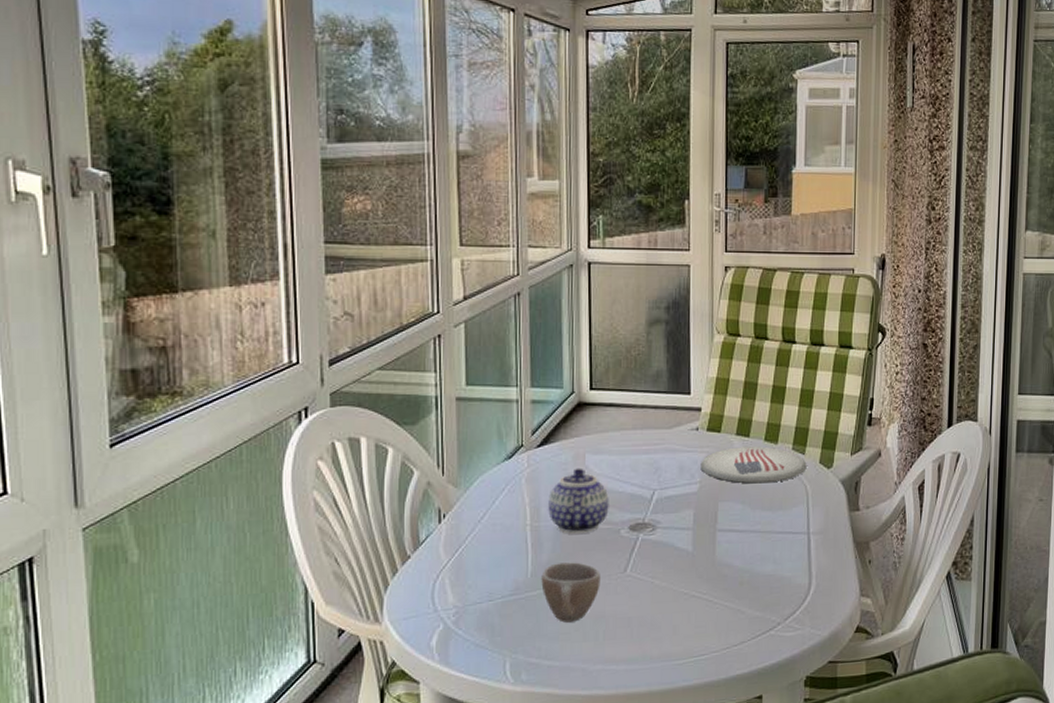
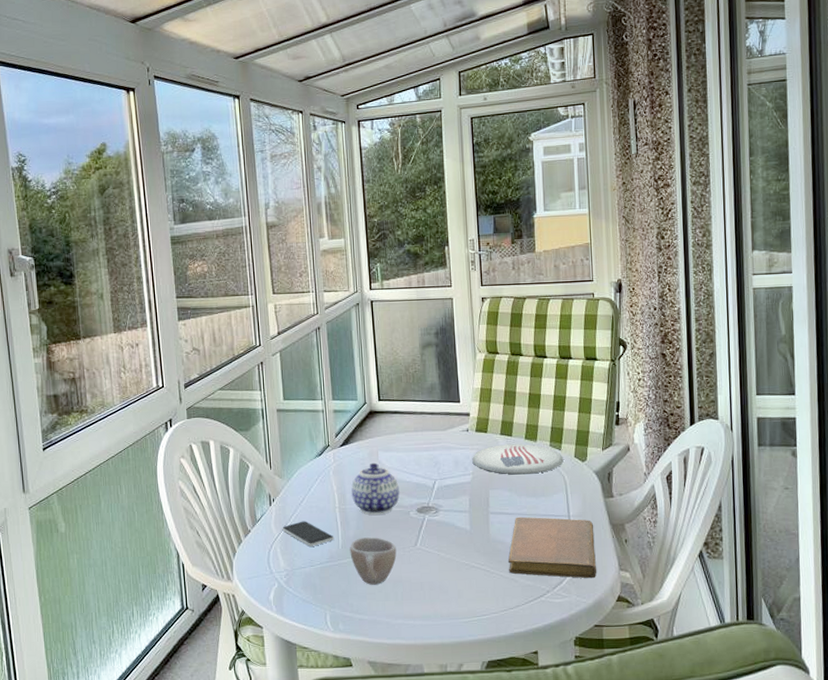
smartphone: none [453,542,522,576] -> present [282,521,335,547]
notebook: none [735,534,836,607] -> present [508,516,597,579]

